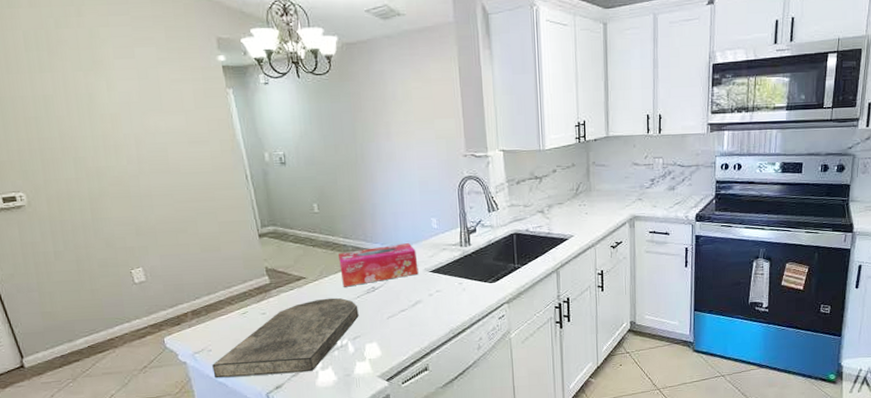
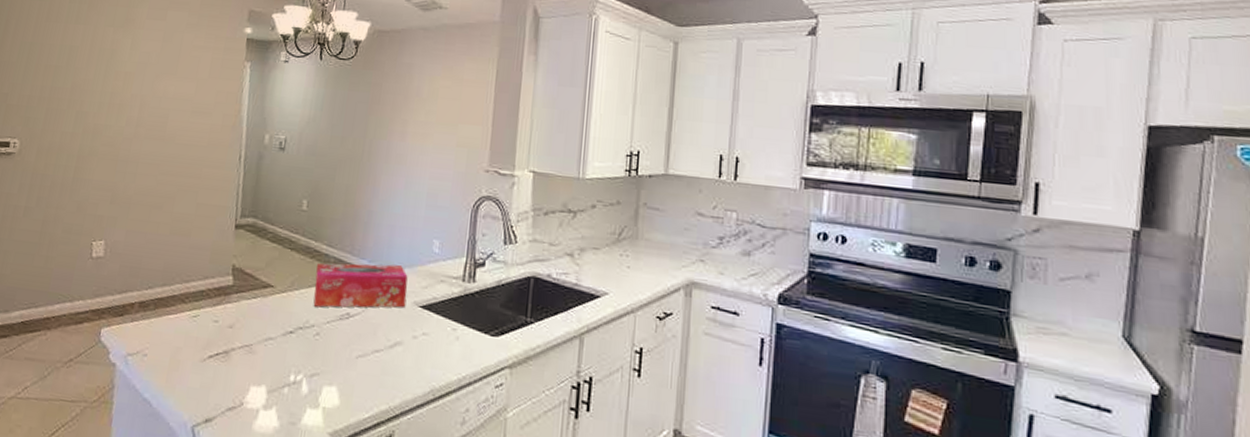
cutting board: present [212,297,359,378] -> none [140,316,325,409]

